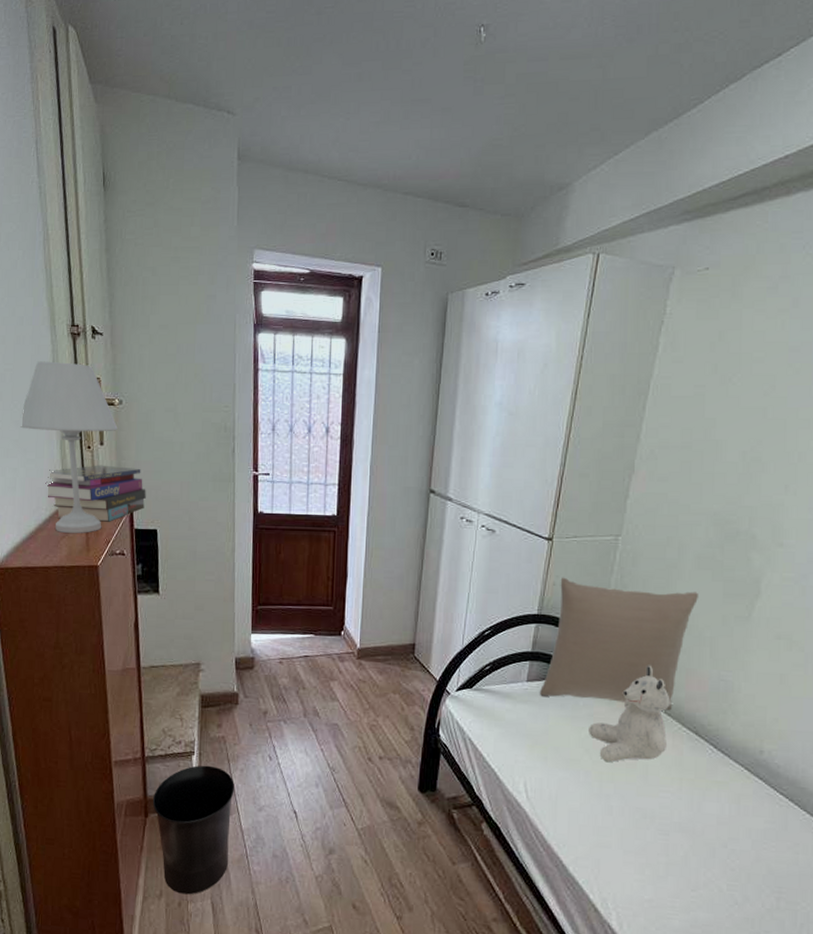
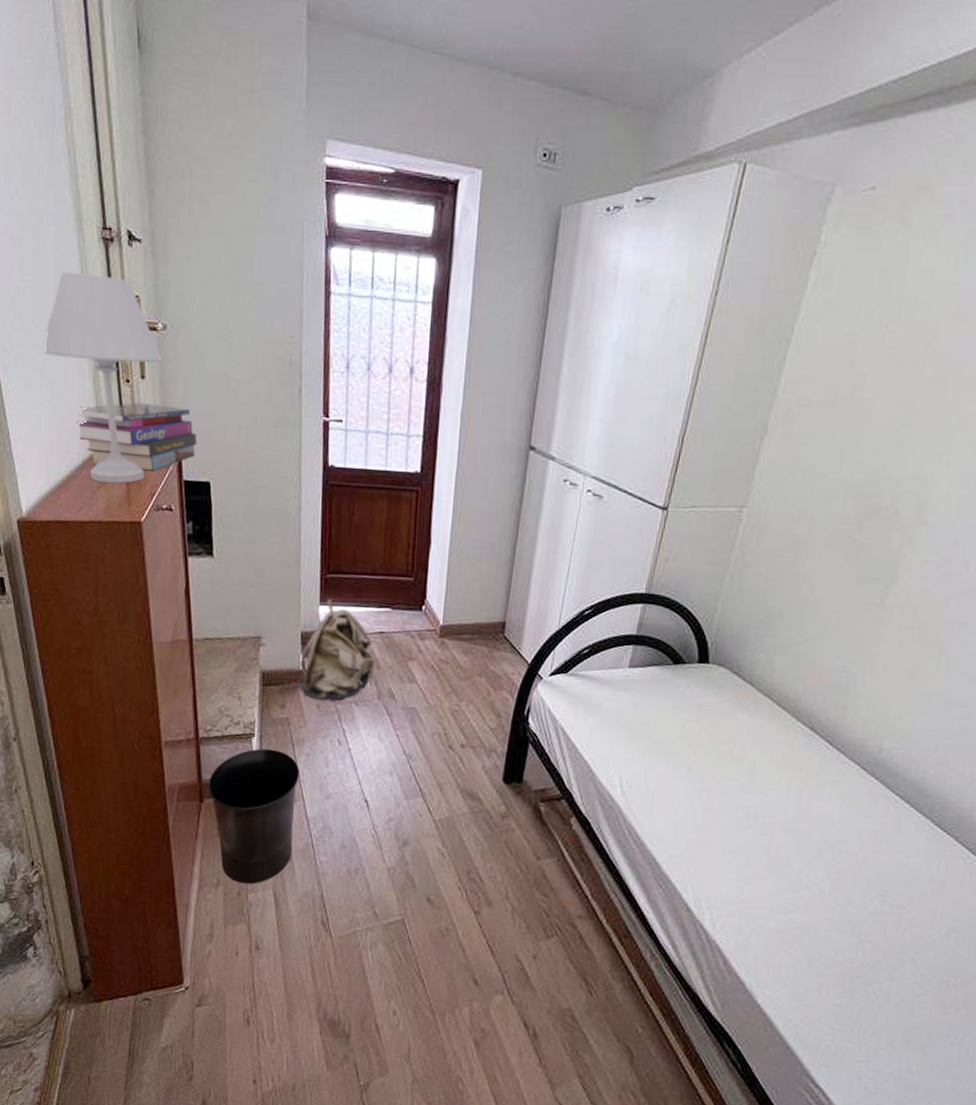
backpack: none [235,628,300,721] -> present [300,599,374,702]
pillow: present [540,577,698,711] -> none [643,552,828,704]
stuffed animal: present [589,665,671,762] -> none [694,653,787,757]

